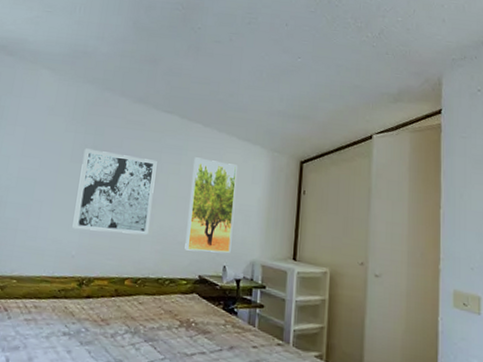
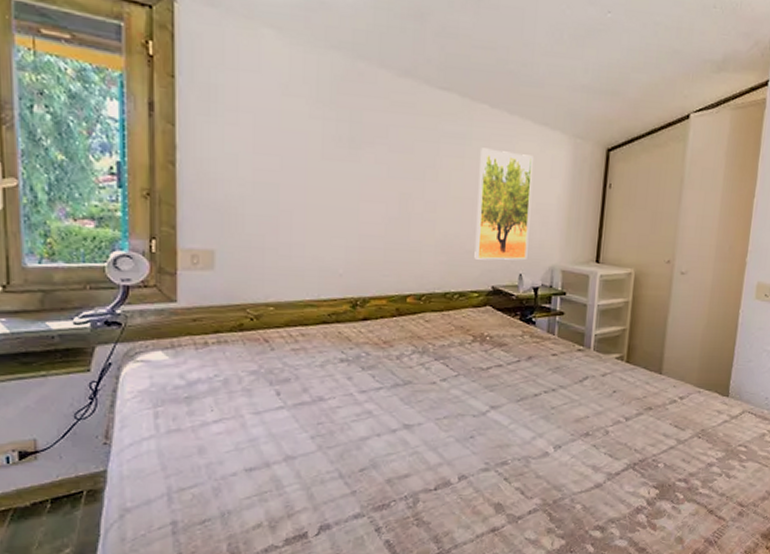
wall art: present [72,148,157,235] -> none [335,140,435,245]

